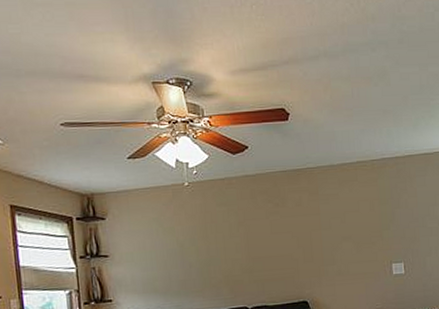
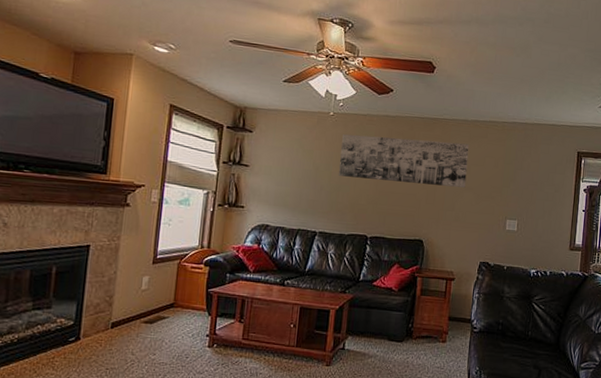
wall art: none [203,190,343,249] -> present [339,133,470,188]

